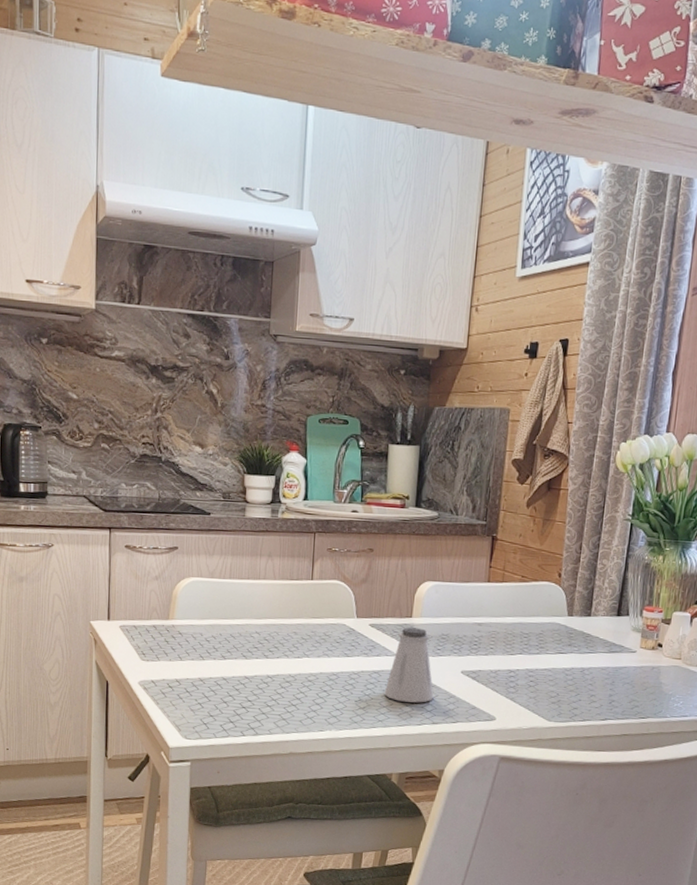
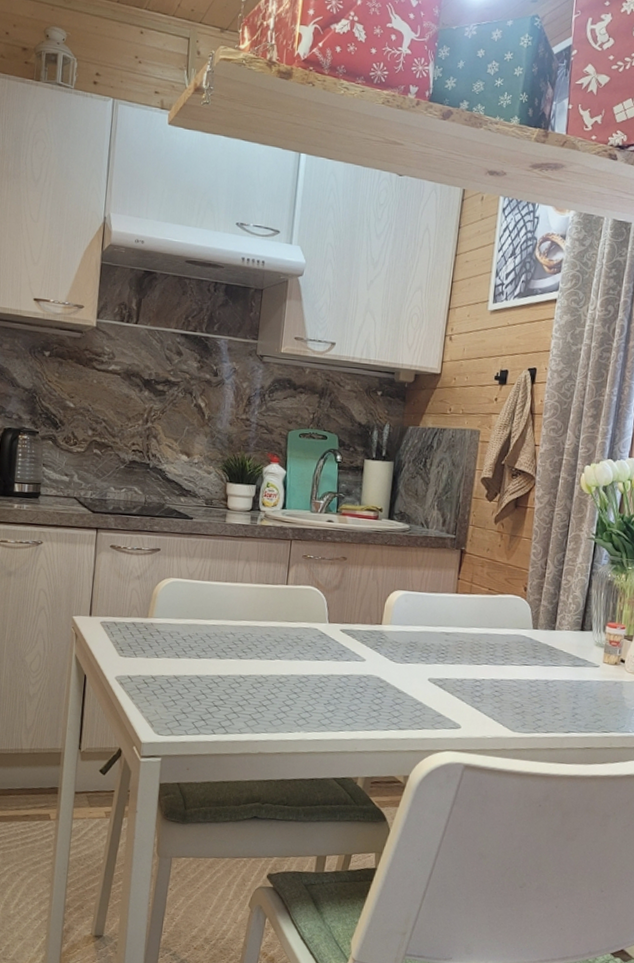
saltshaker: present [384,627,434,703] -> none [352,634,401,709]

